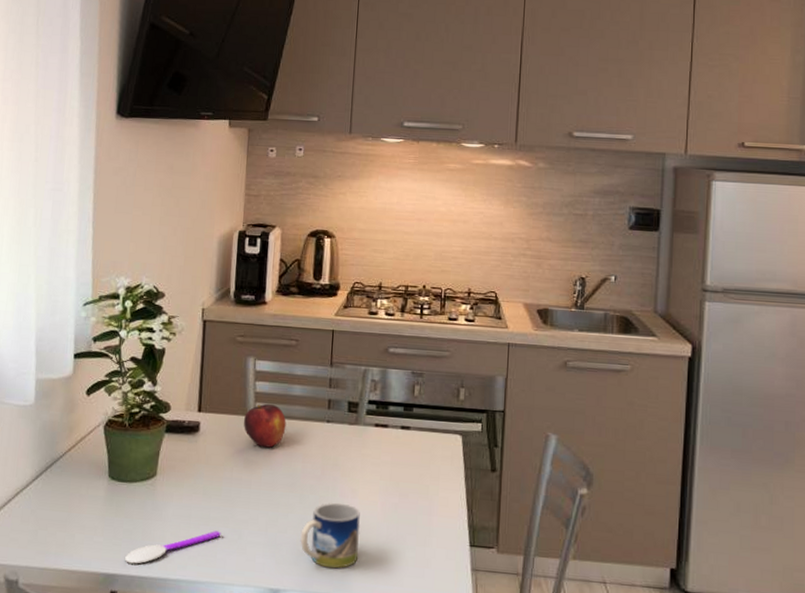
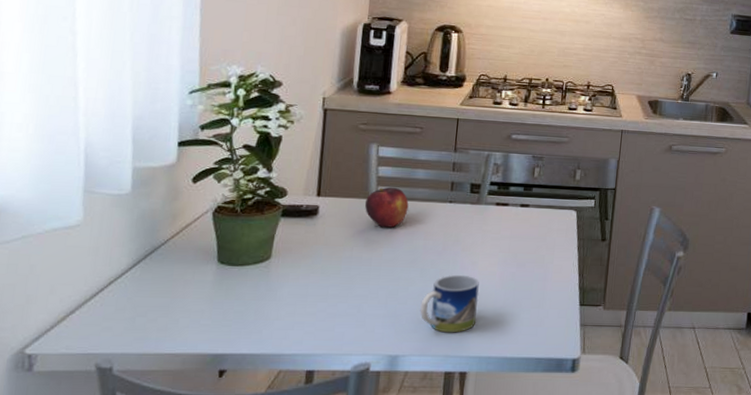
spoon: present [124,531,221,564] -> none [234,307,340,343]

